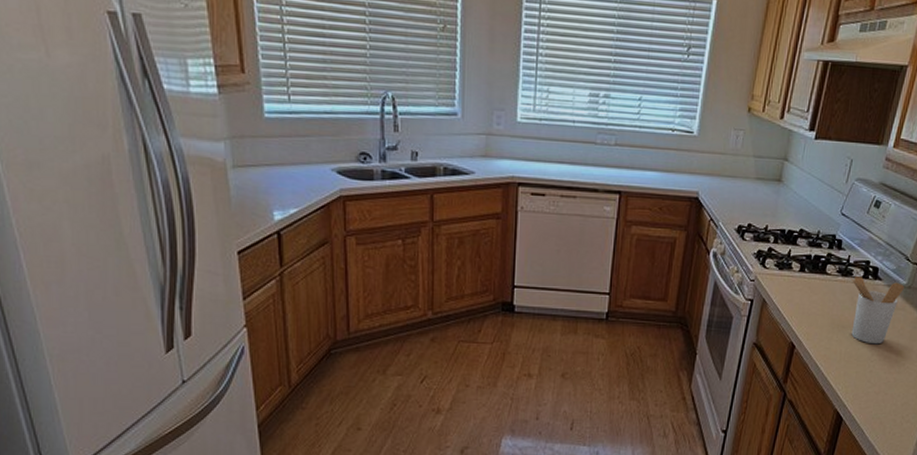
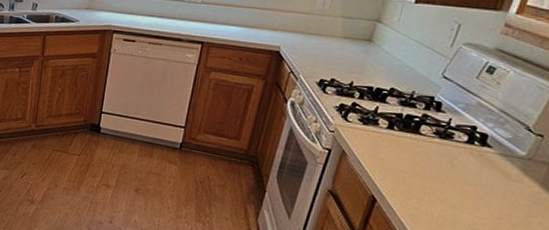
utensil holder: present [849,276,904,345] -> none [447,139,522,214]

